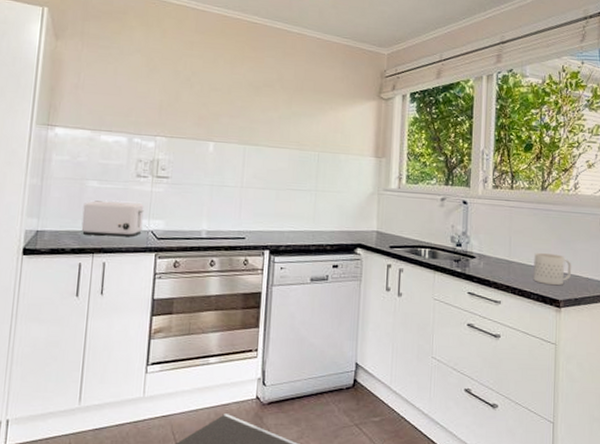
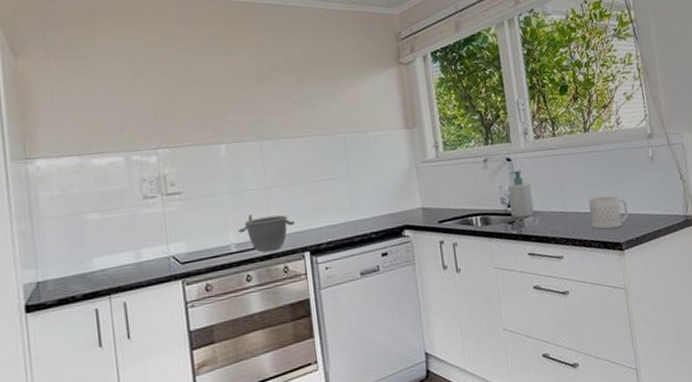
toaster: present [81,200,144,238] -> none [87,228,162,276]
cooking pot: none [211,208,262,244] -> present [238,214,296,252]
soap bottle: none [459,213,482,258] -> present [508,170,535,218]

